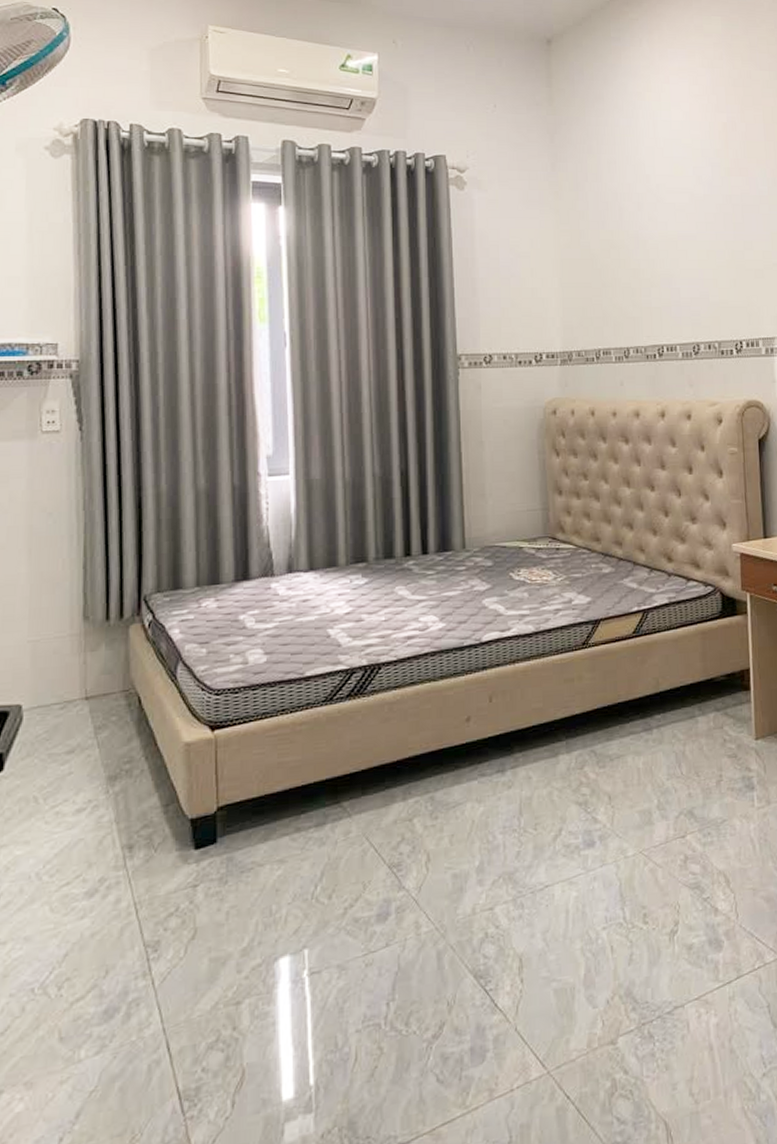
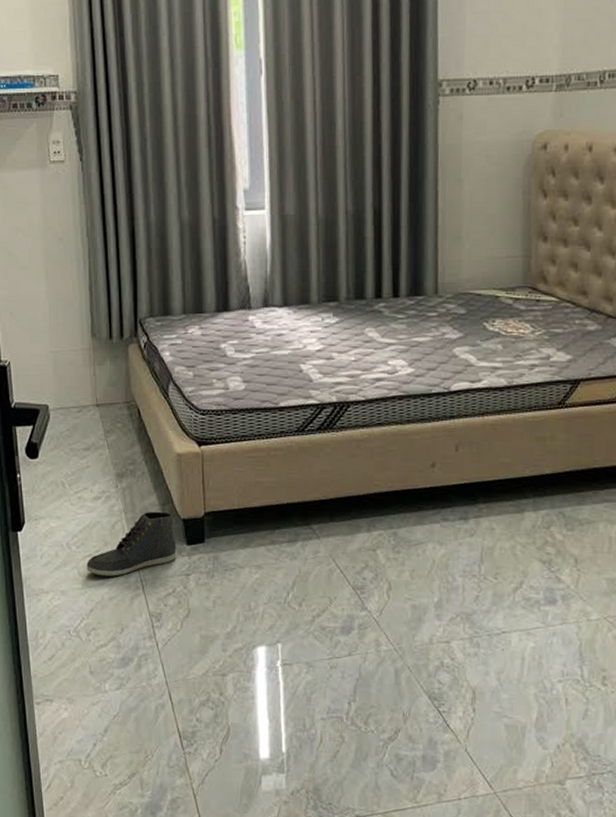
sneaker: none [61,813,182,908] -> present [86,511,176,577]

